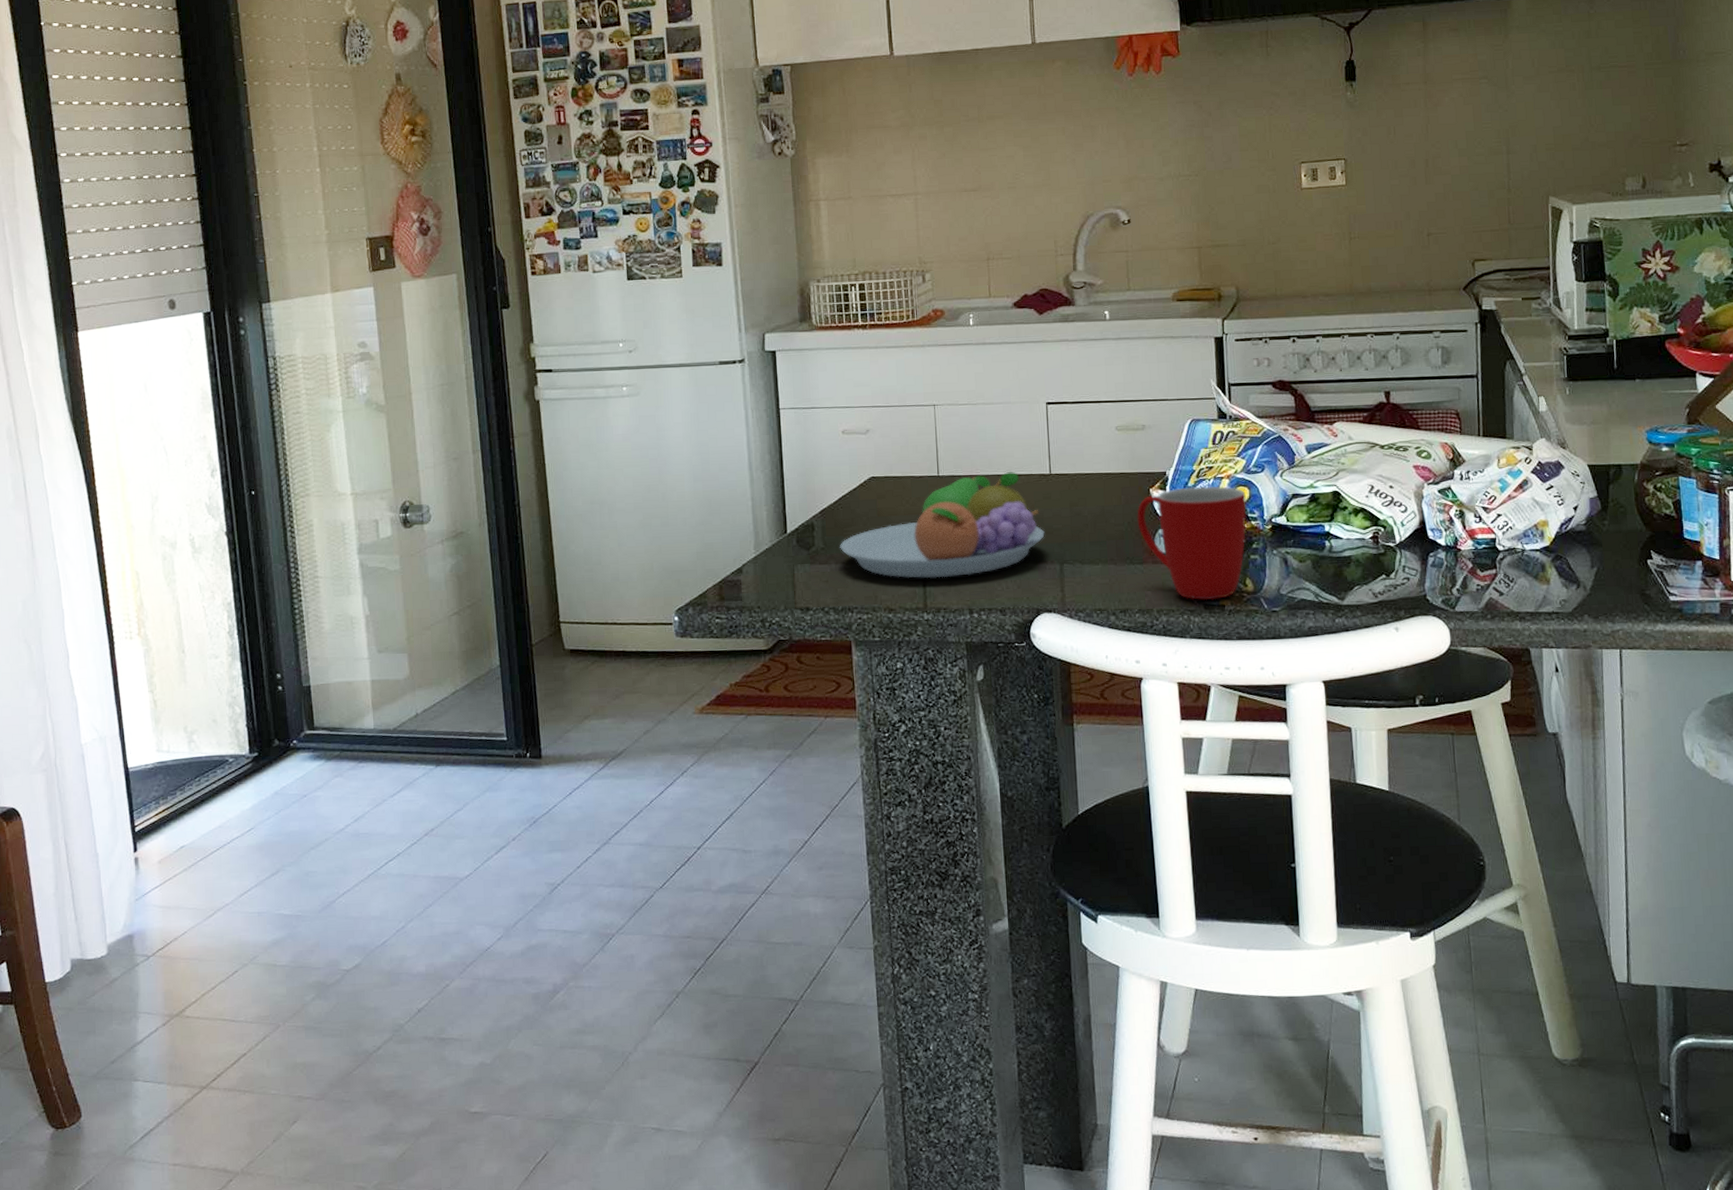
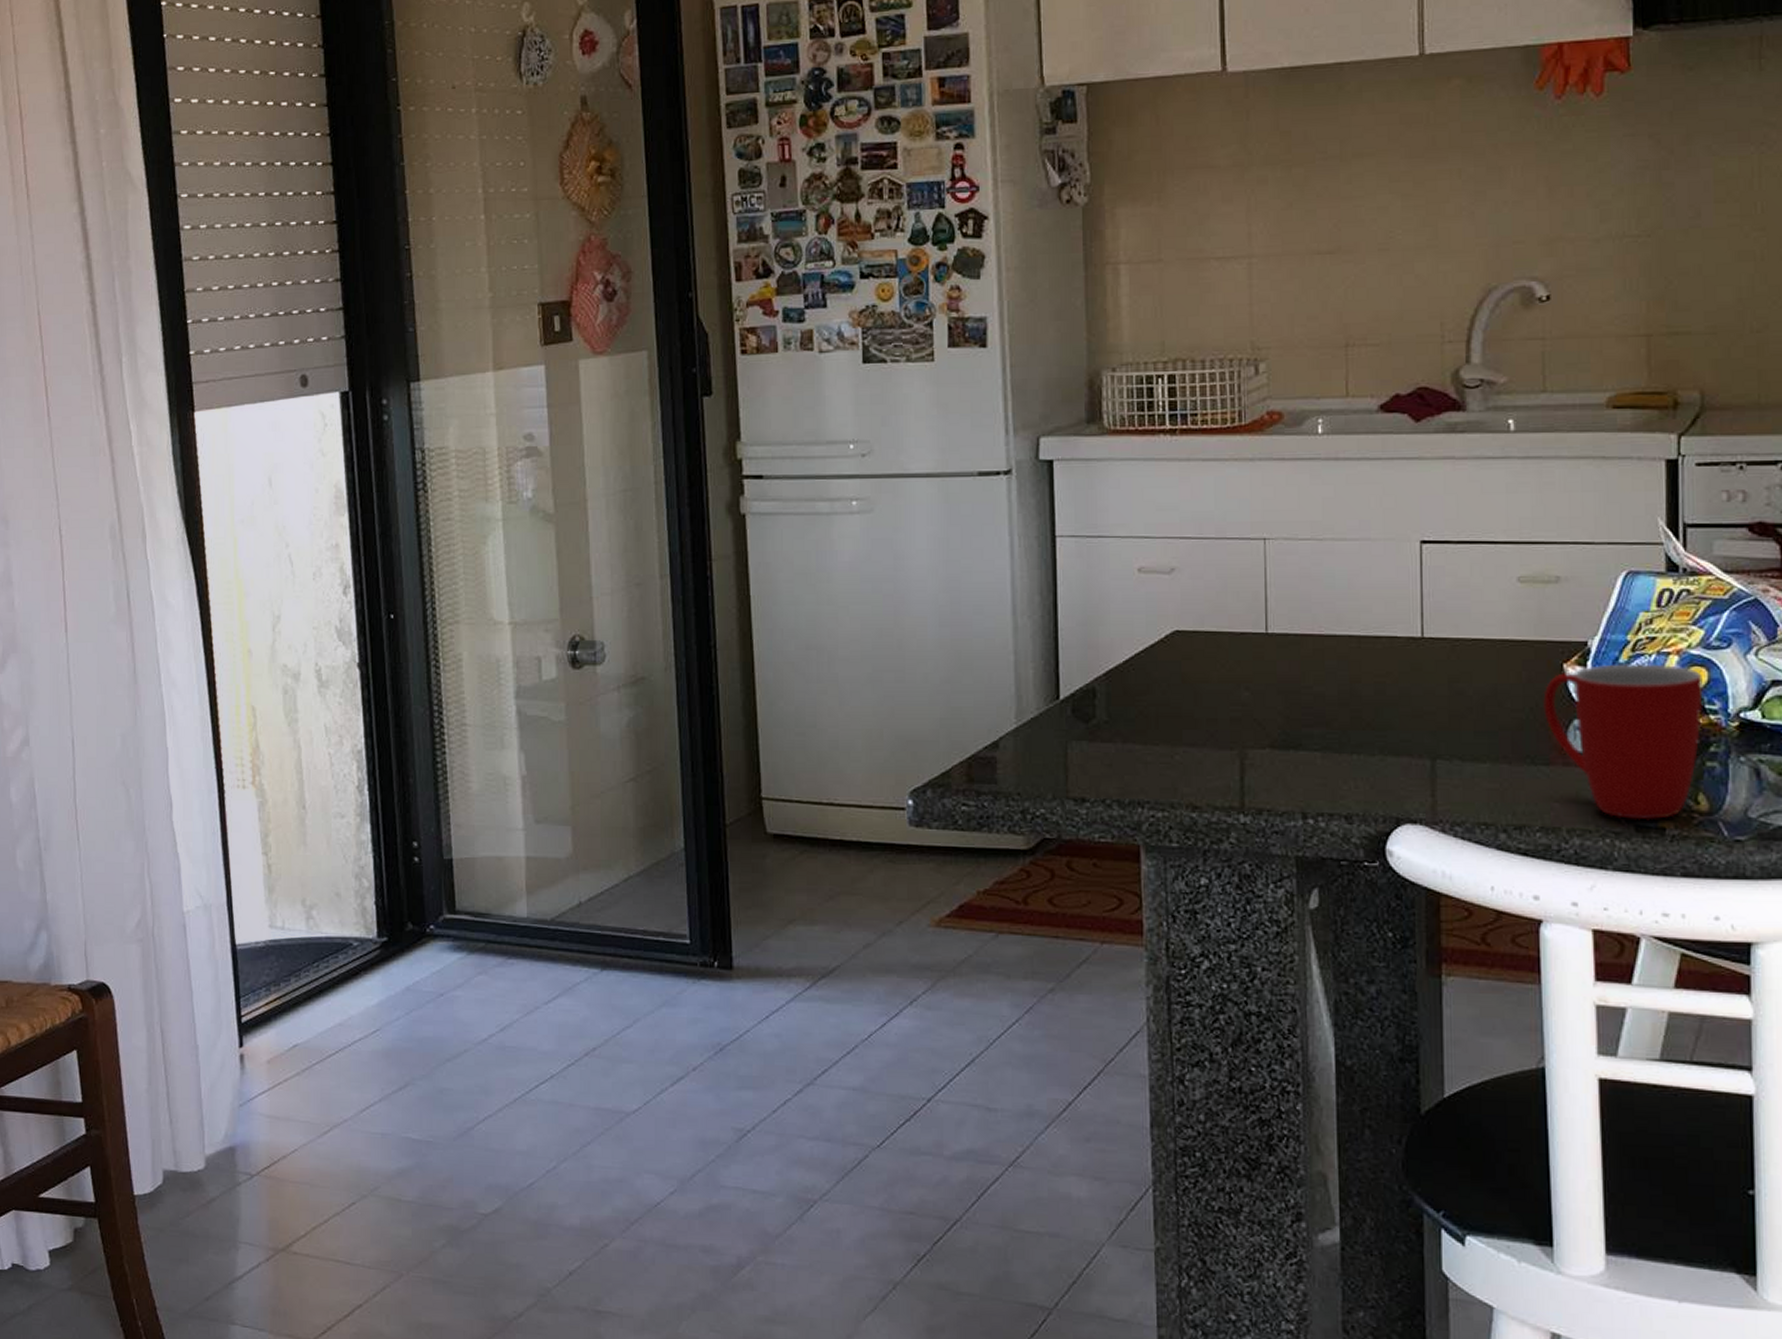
fruit bowl: present [840,471,1045,579] -> none [1129,631,1411,769]

